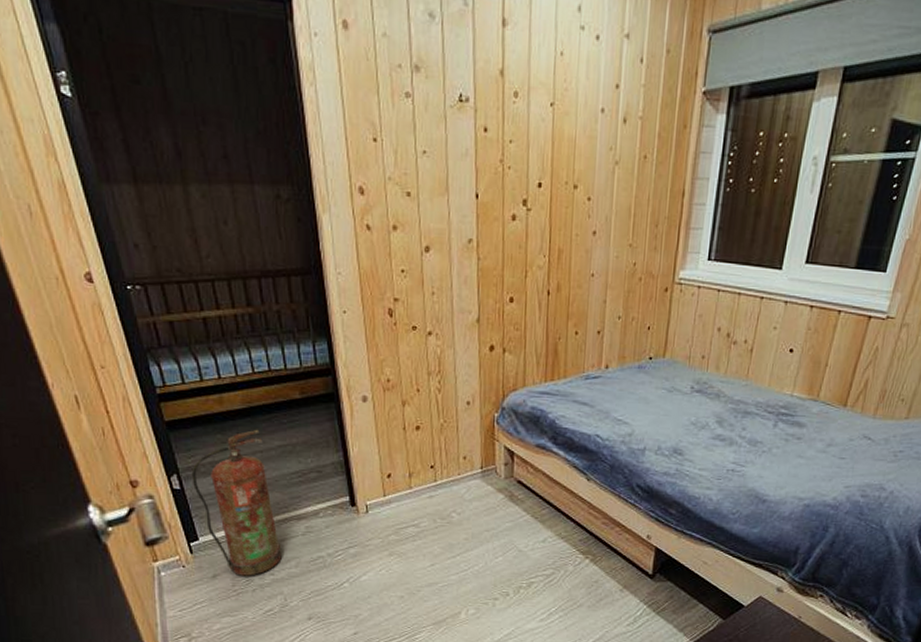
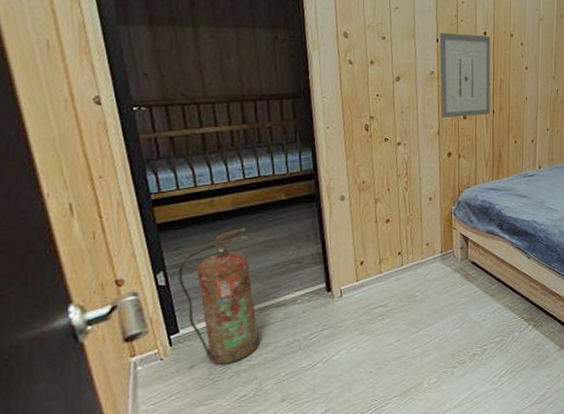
wall art: none [479,185,547,301] -> present [439,33,491,118]

